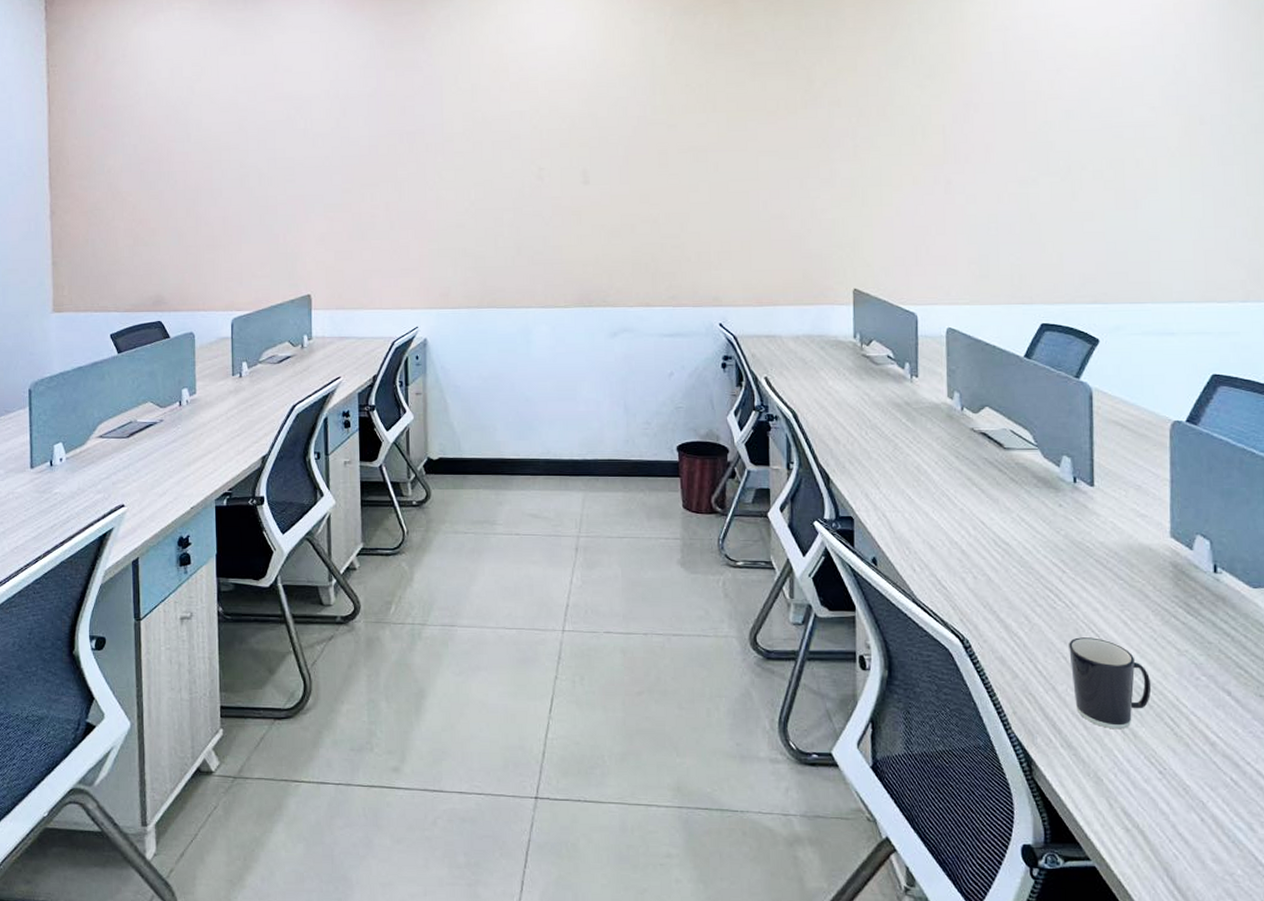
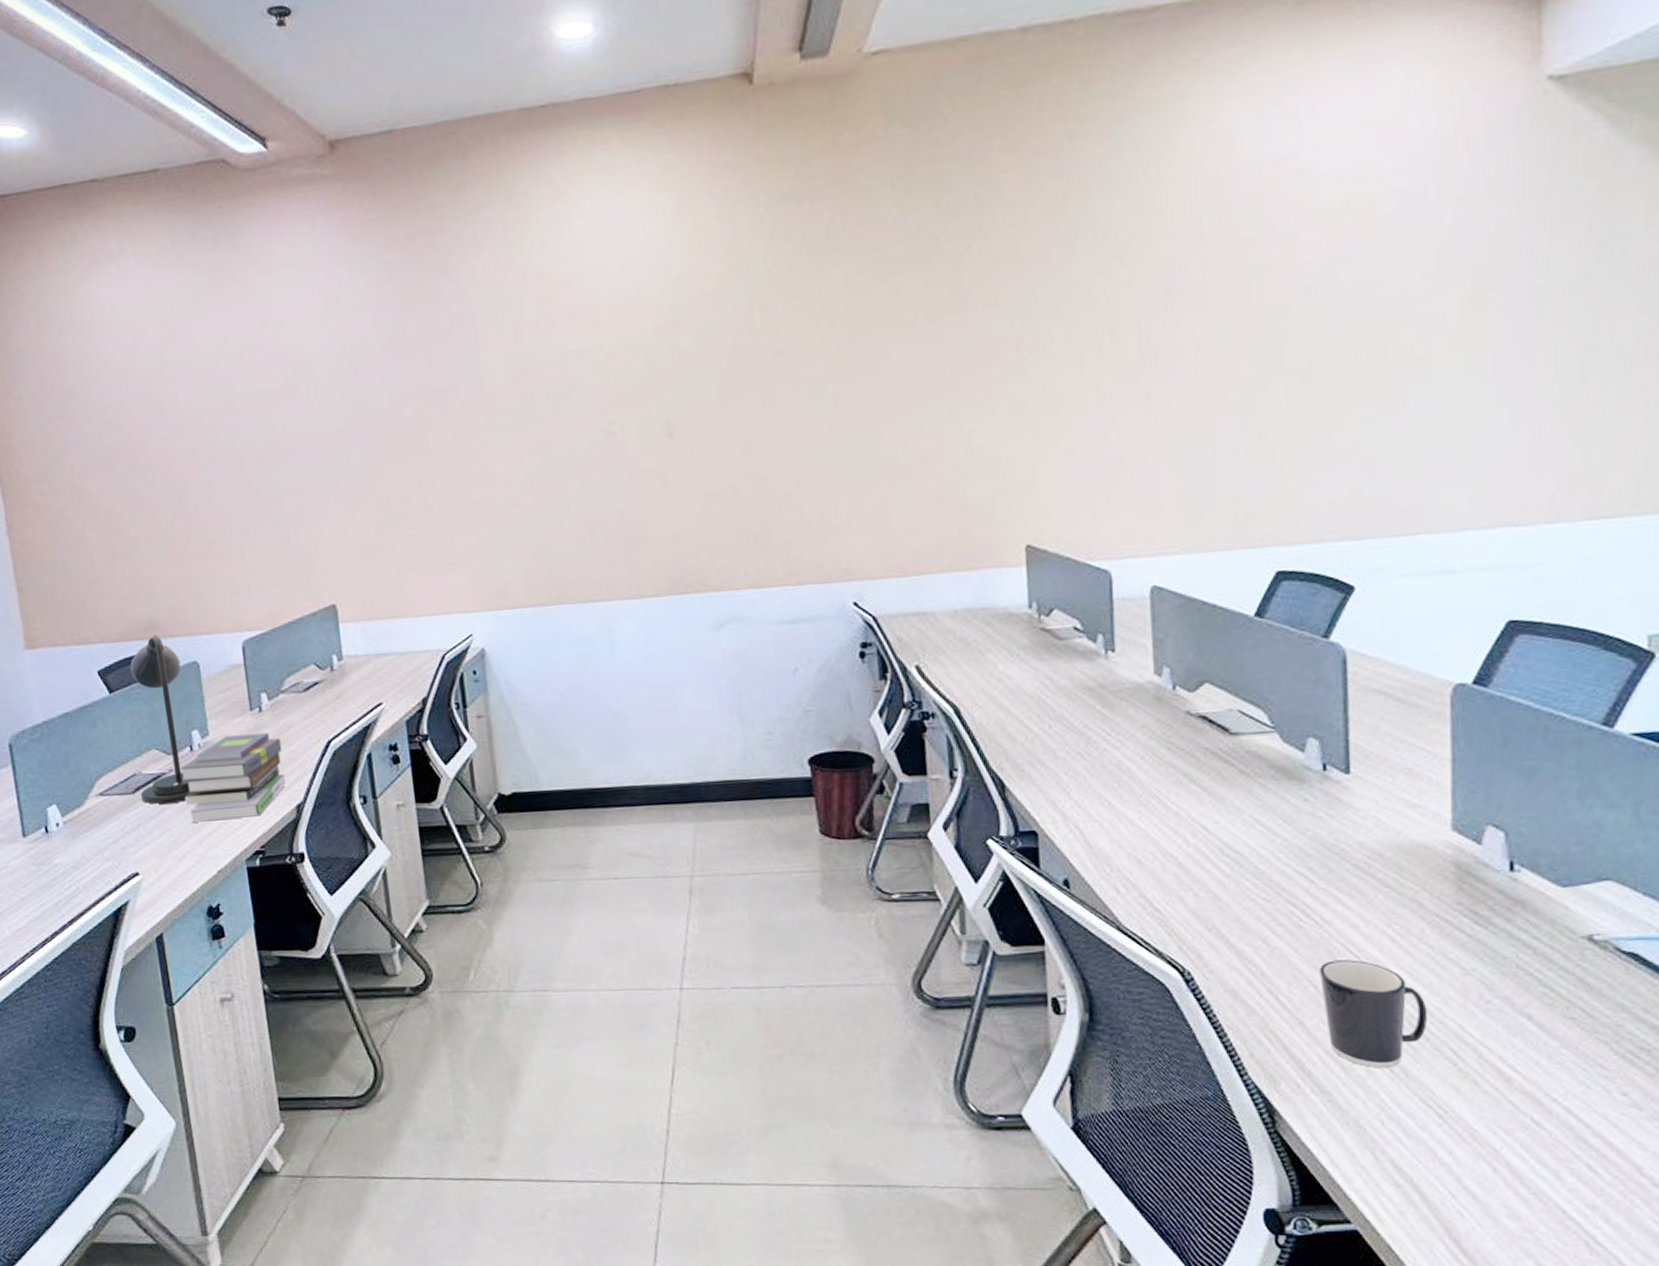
desk lamp: none [133,308,179,449] -> present [130,634,190,805]
books: none [170,395,256,465] -> present [181,733,287,823]

